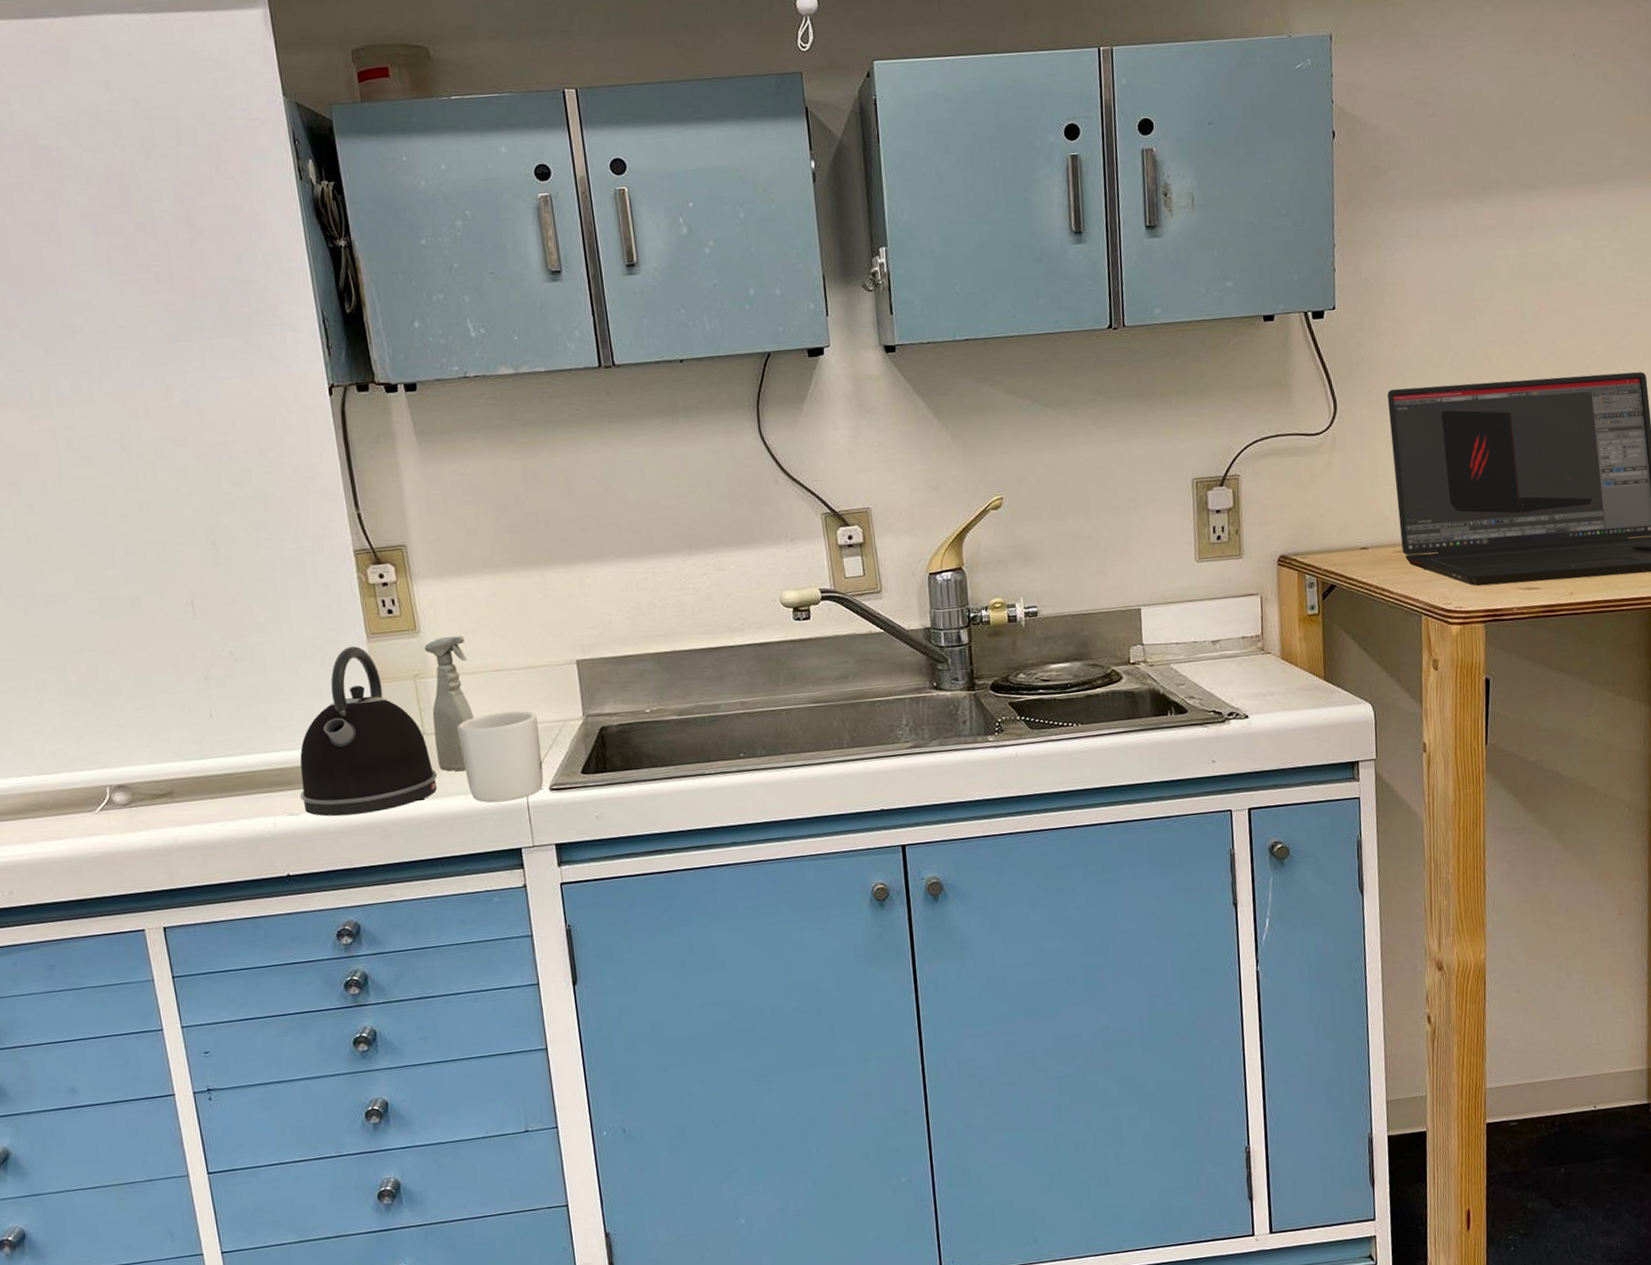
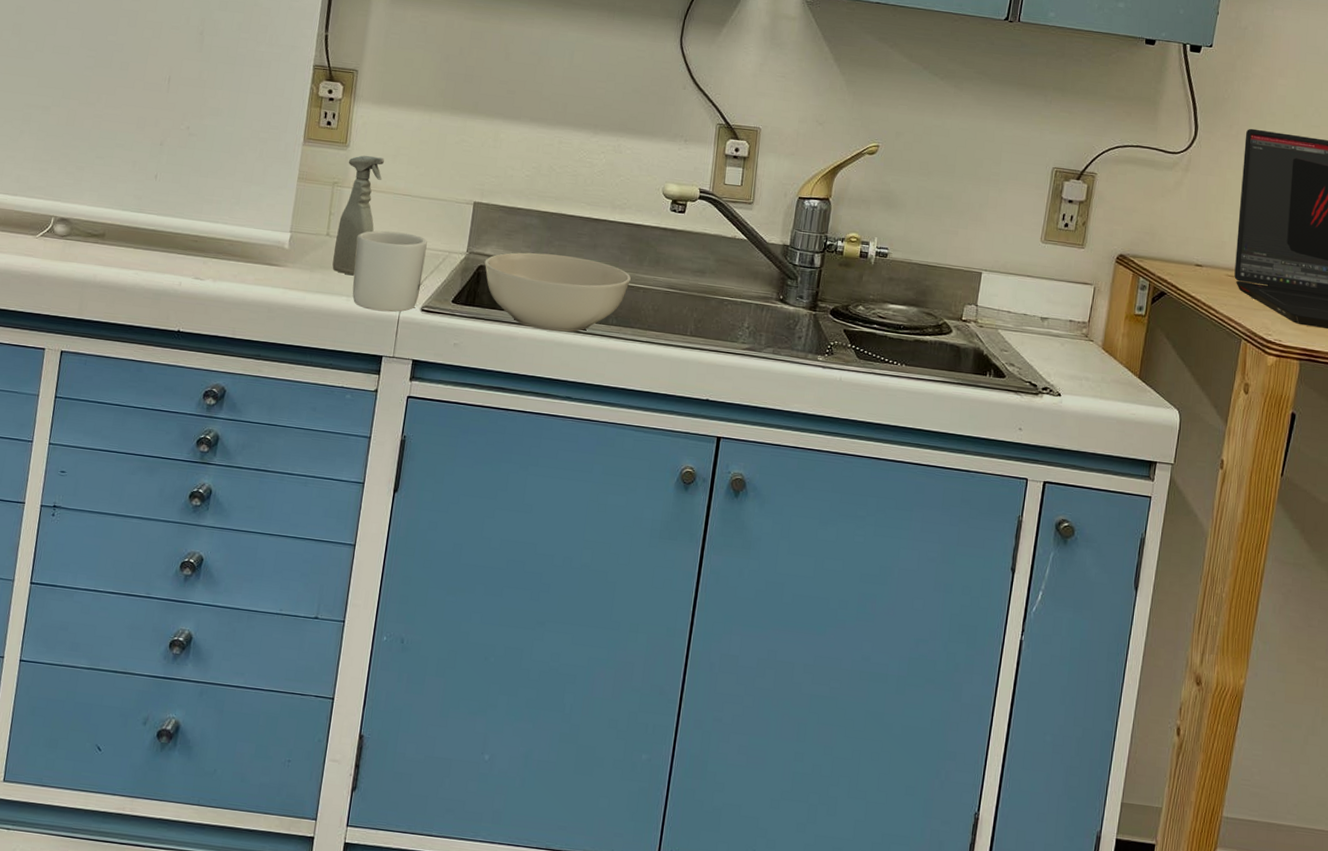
kettle: present [300,646,438,817] -> none [208,145,329,295]
bowl: none [605,692,770,780] -> present [484,252,632,332]

